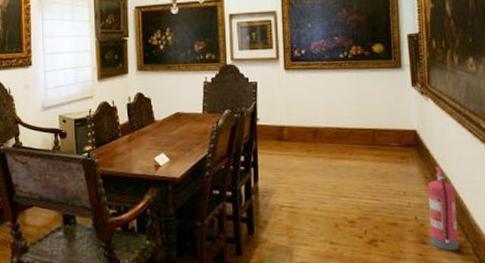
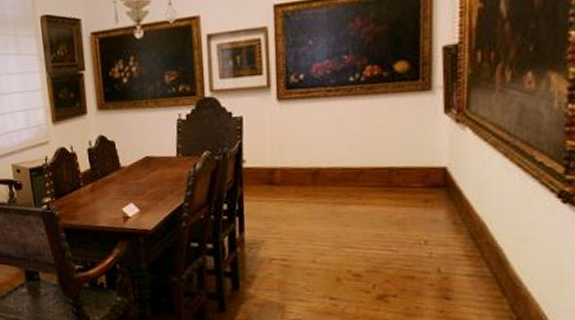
fire extinguisher: present [428,166,459,251] -> none [456,210,493,307]

